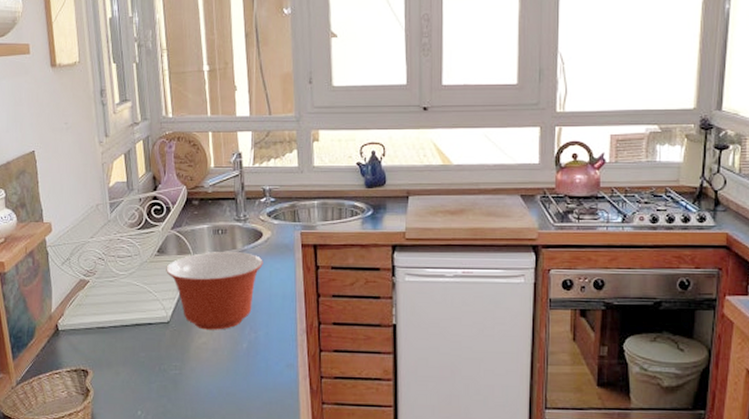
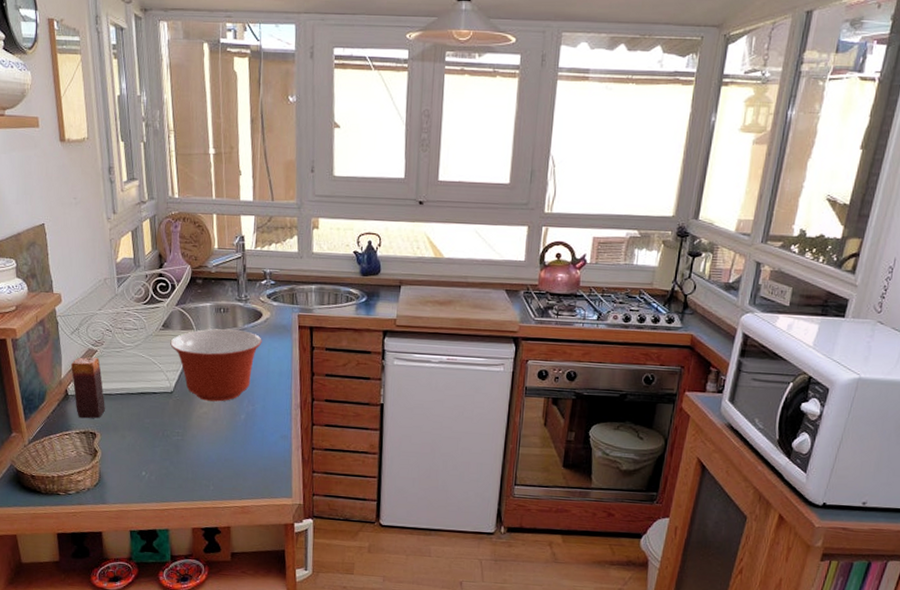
candle: none [62,288,98,355] -> present [71,357,105,419]

